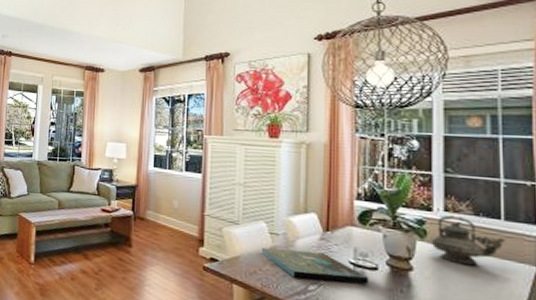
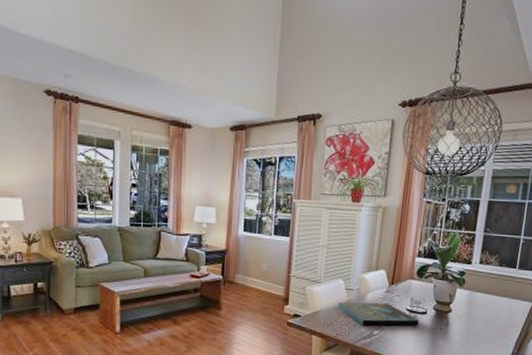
teapot: present [432,215,506,266] -> none [467,266,517,305]

